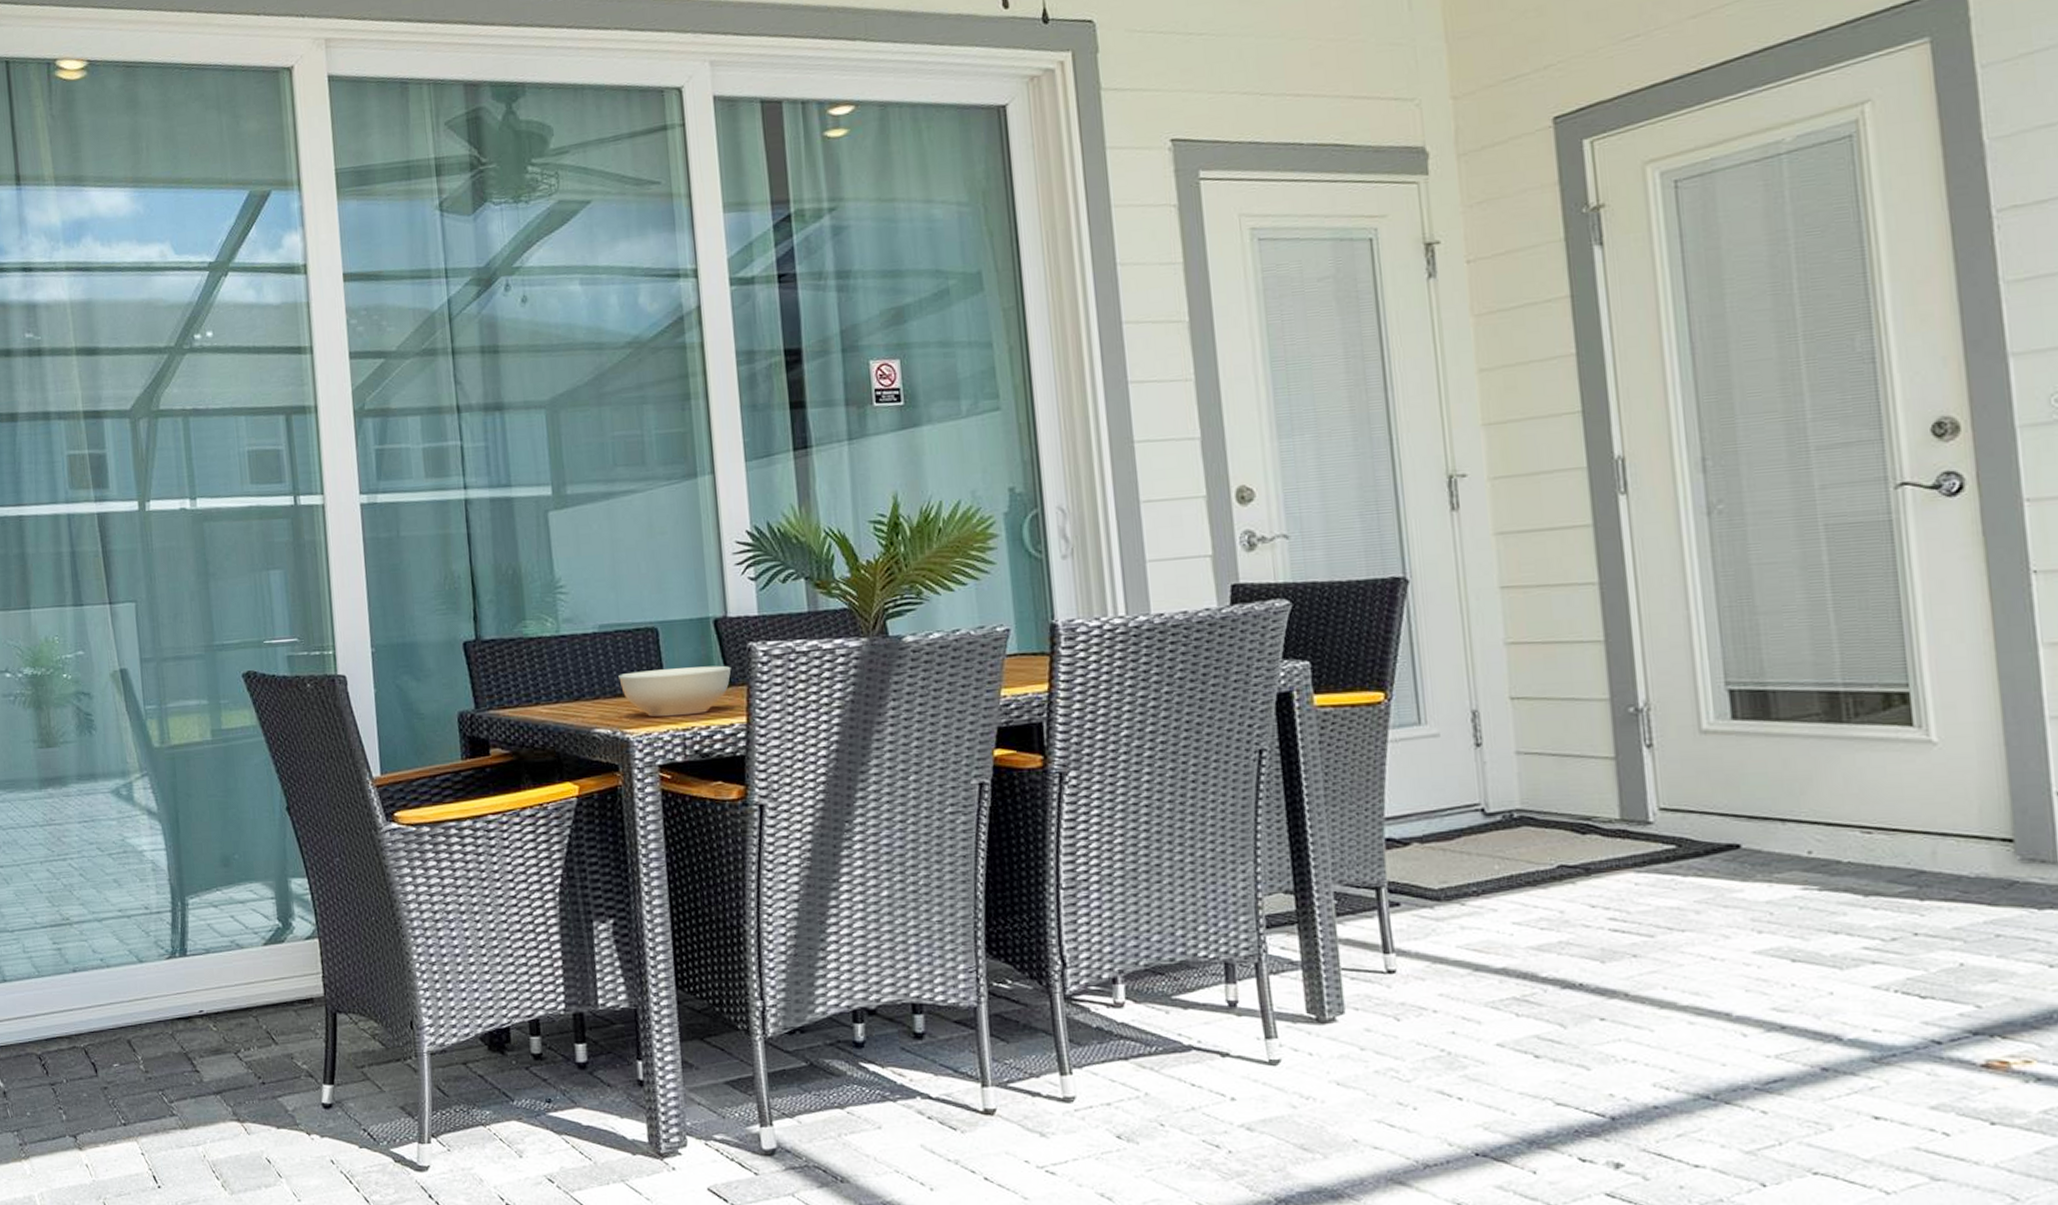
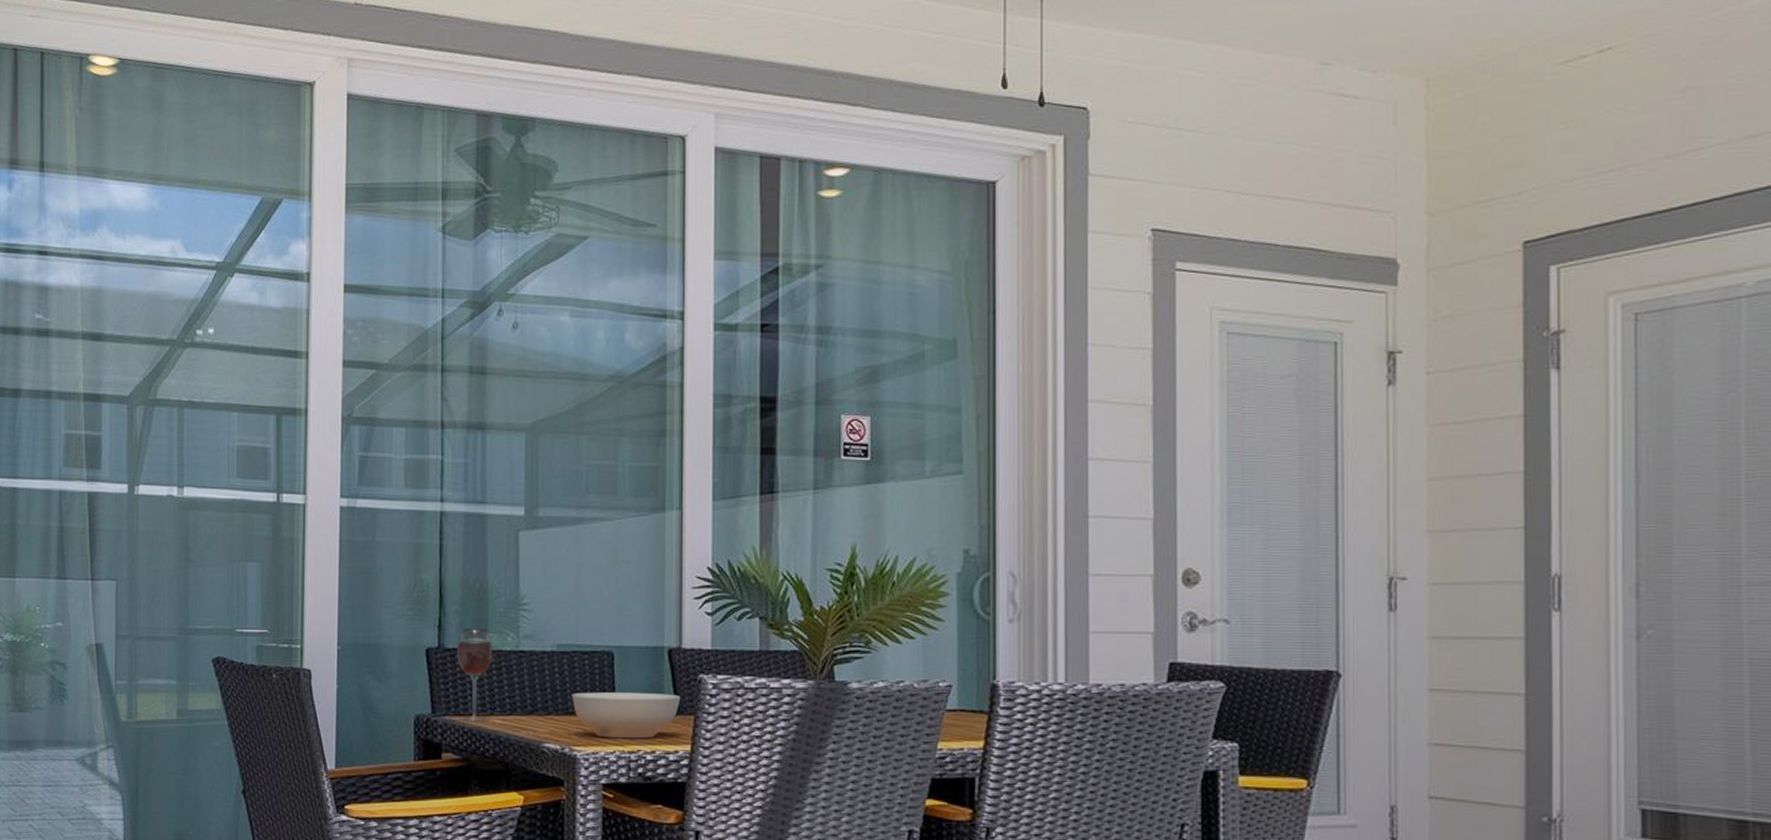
wineglass: none [495,615,536,715] -> present [457,627,493,723]

